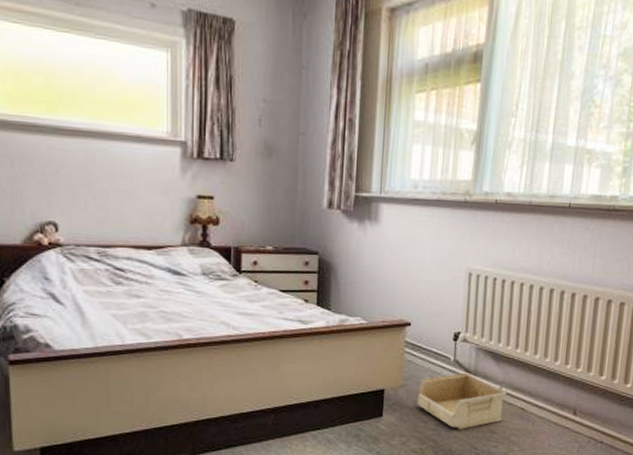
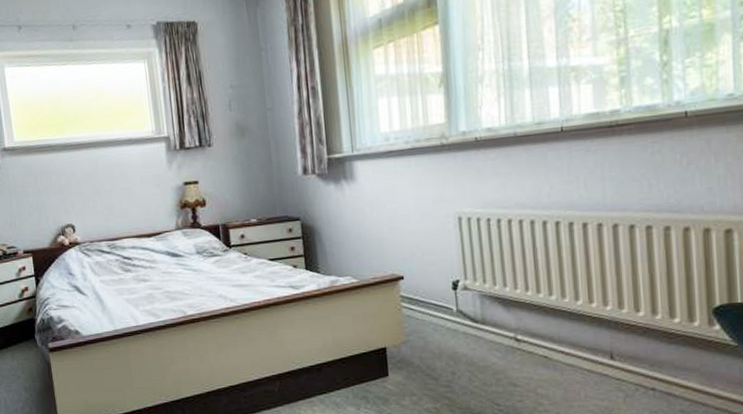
storage bin: present [417,372,506,429] -> none [422,322,524,384]

